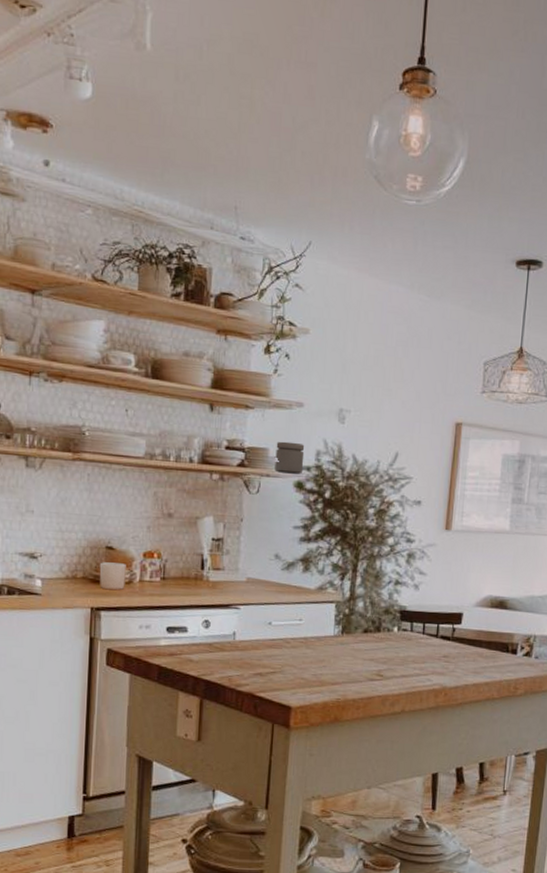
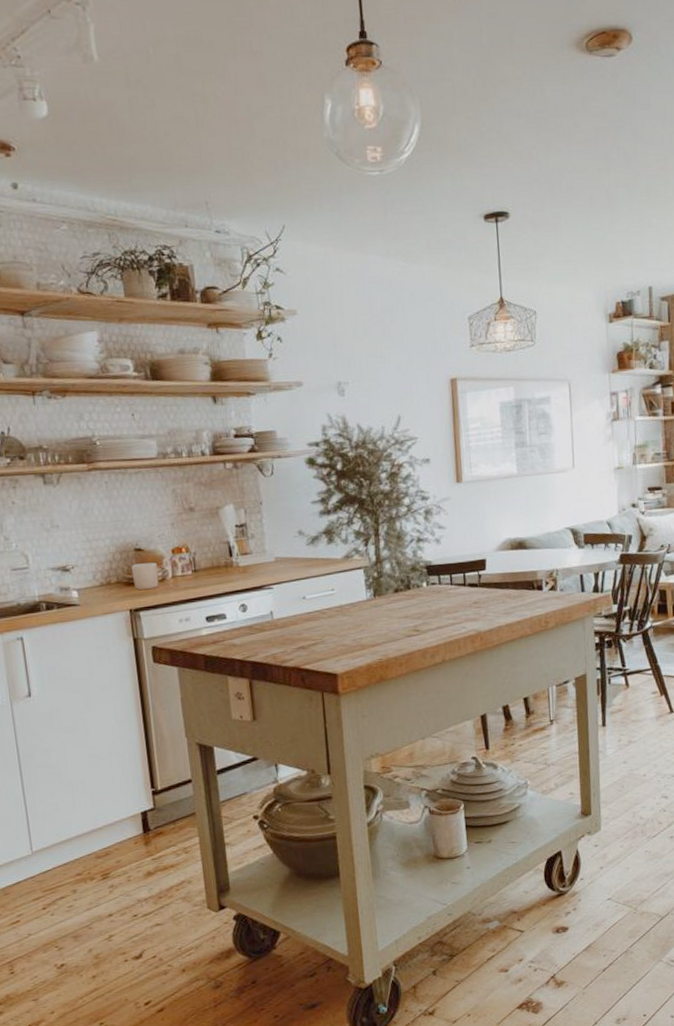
jar: present [275,441,305,474] -> none [282,421,312,453]

